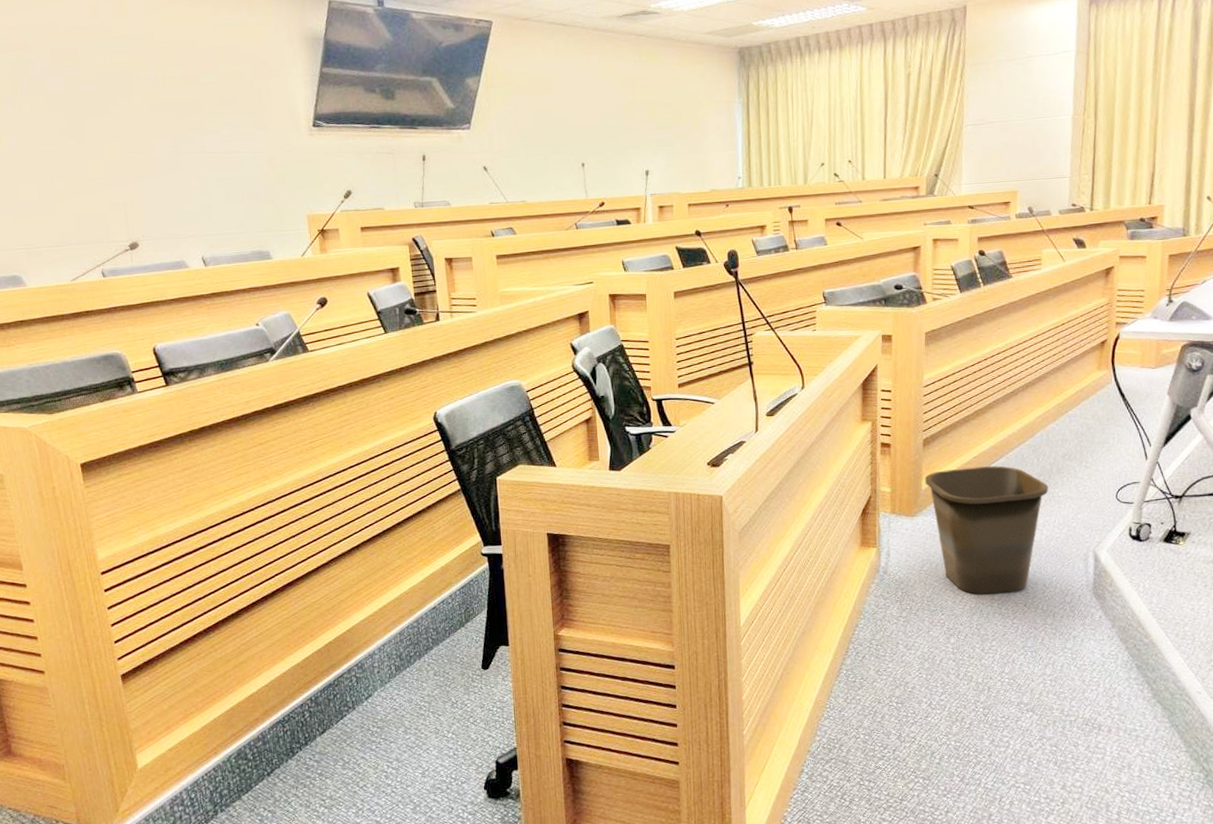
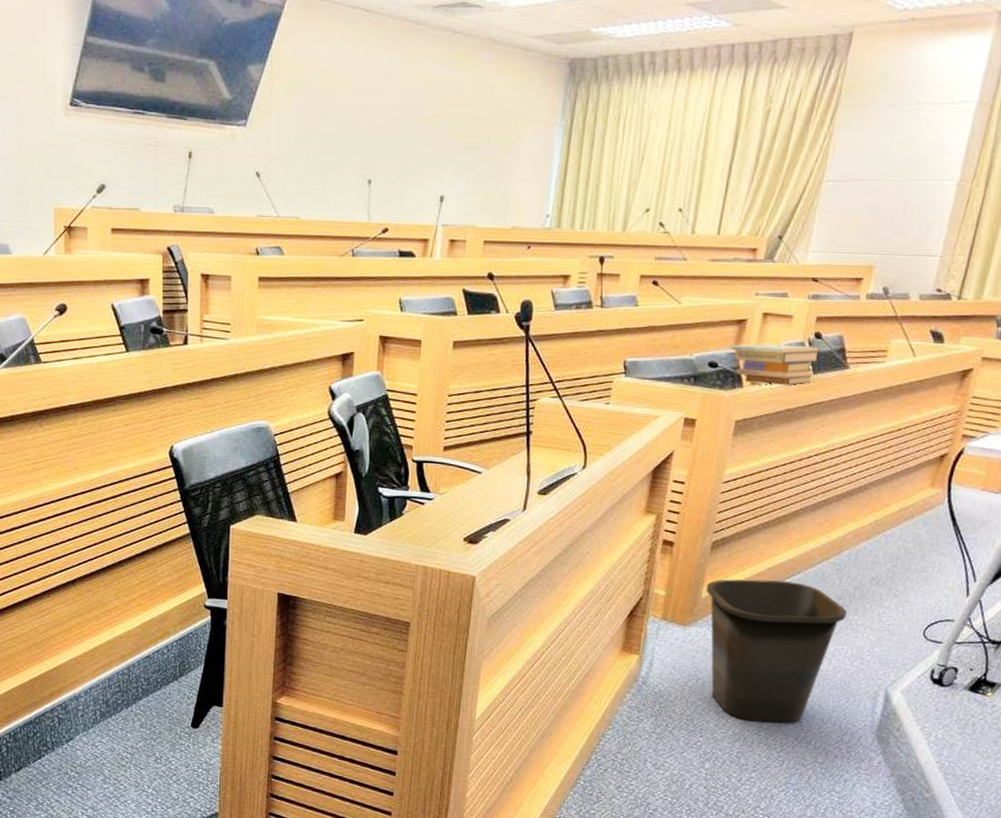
books: none [909,262,985,299] -> present [728,343,819,386]

